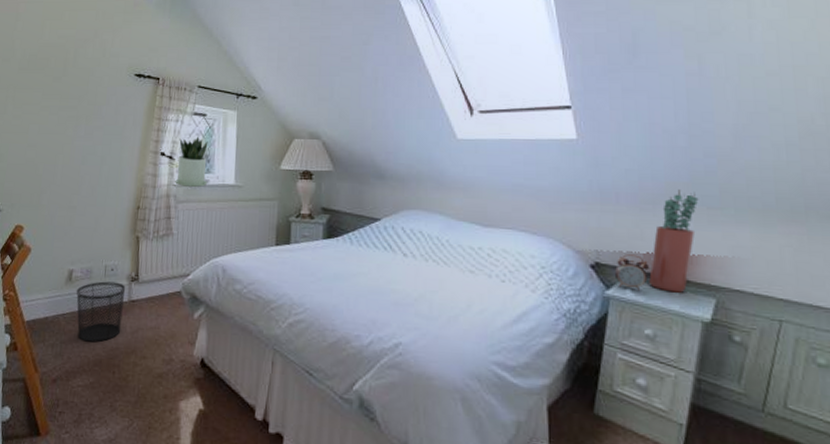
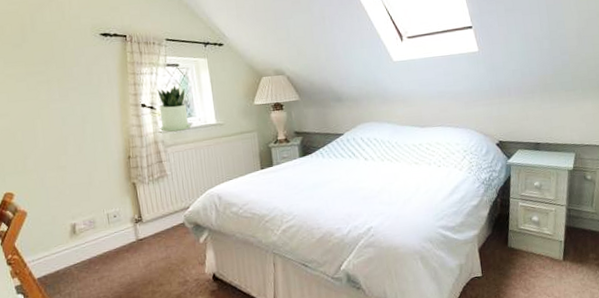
waste bin: present [76,281,126,342] -> none [82,226,135,284]
alarm clock: present [614,254,650,290] -> none [511,131,534,157]
vase: present [649,189,699,293] -> none [534,80,560,154]

